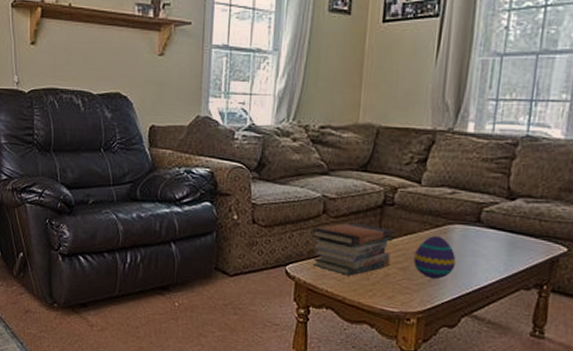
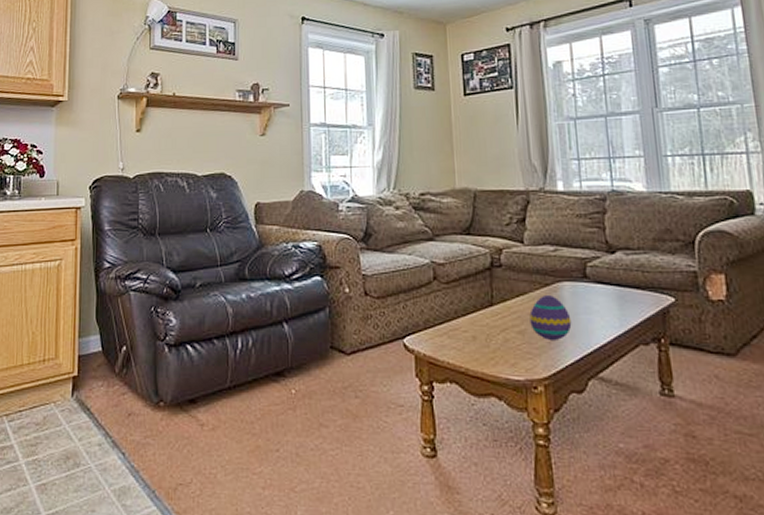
book stack: present [311,222,394,276] -> none [425,287,507,344]

